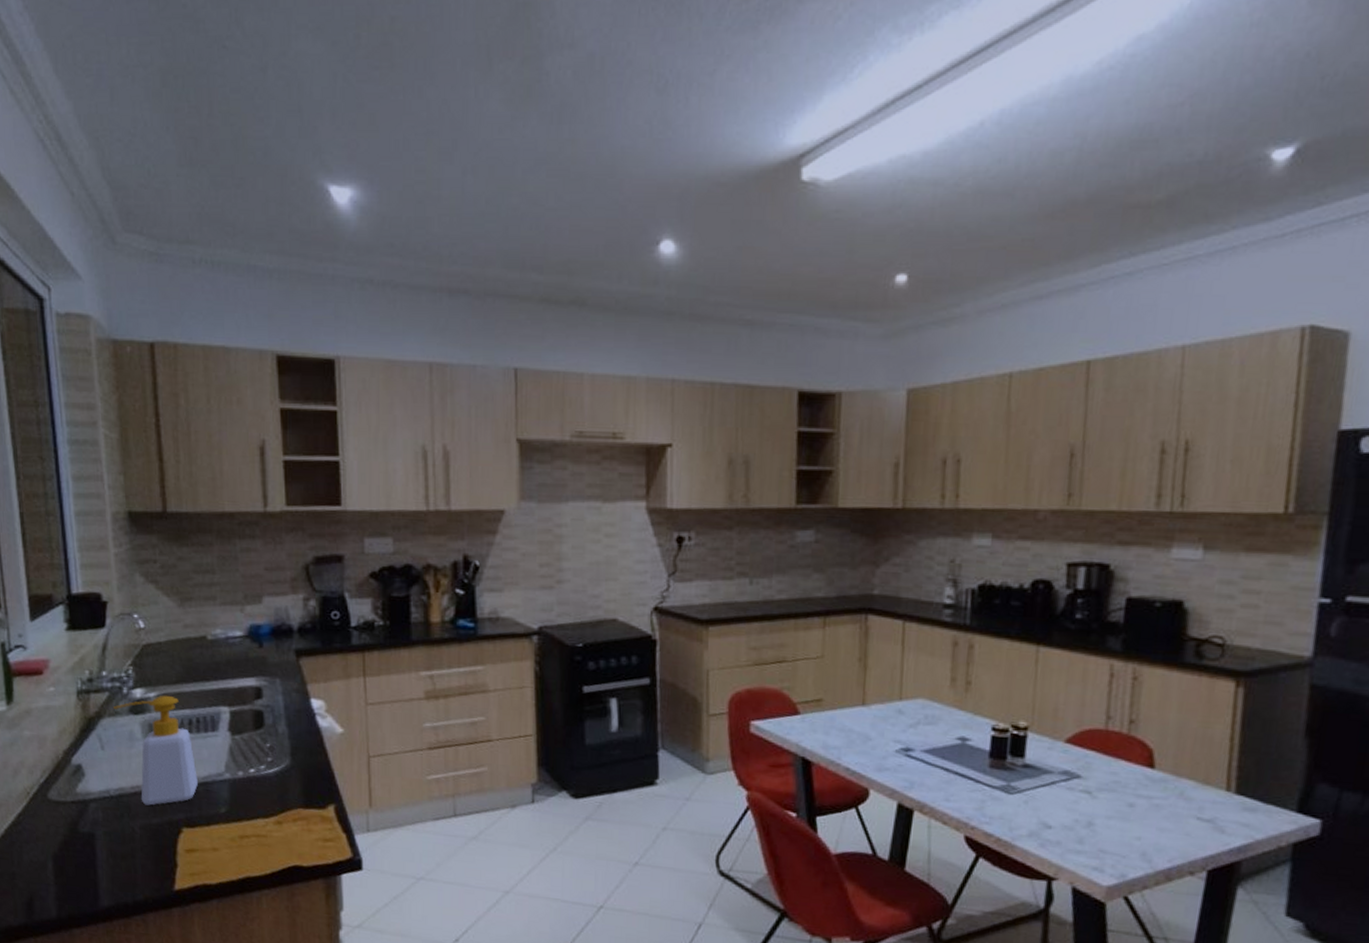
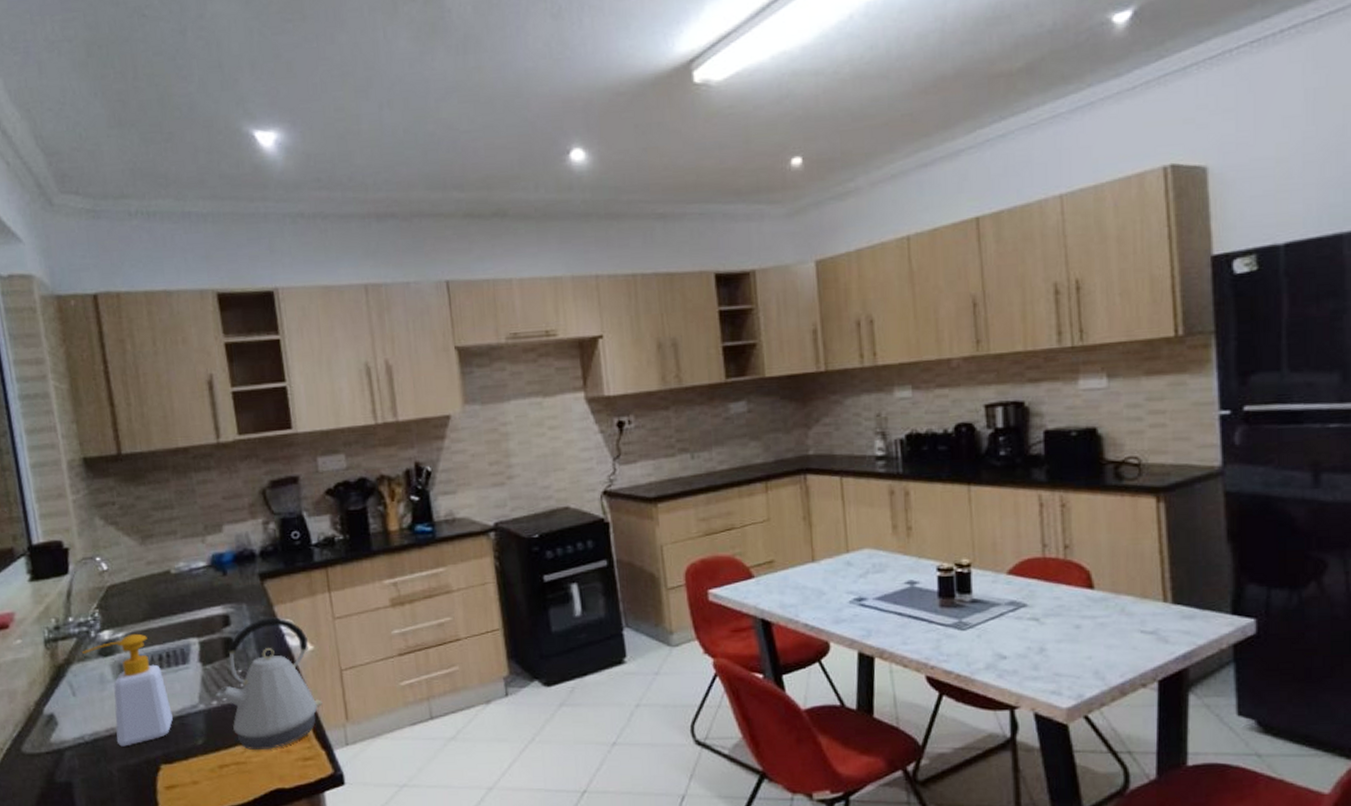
kettle: none [242,695,348,826] -> present [216,617,323,750]

